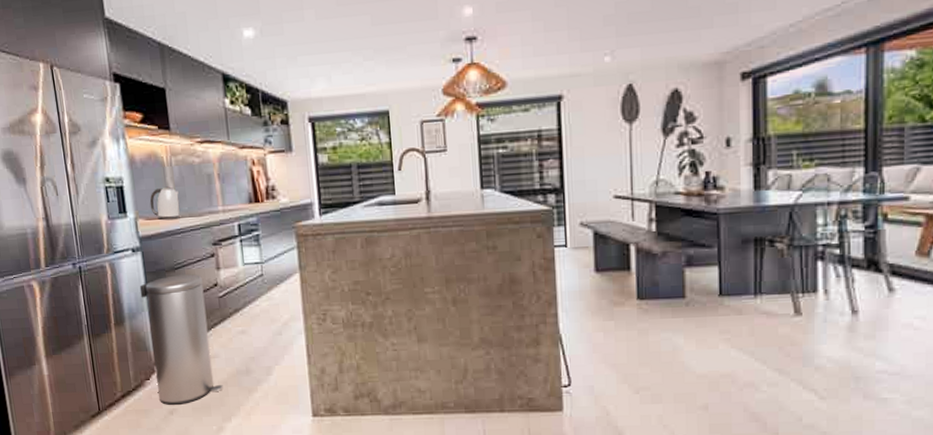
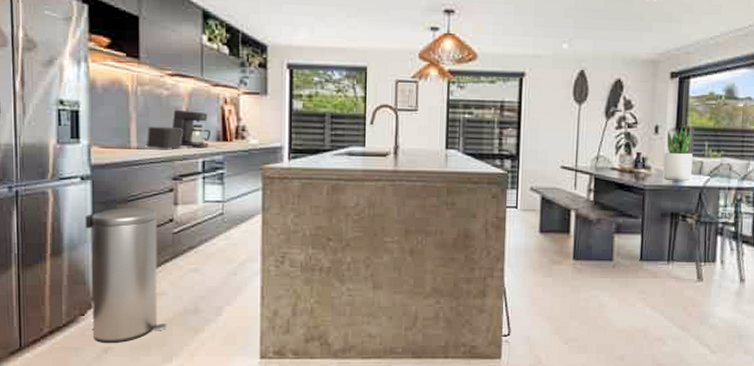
kettle: present [149,186,180,221] -> none [107,116,141,151]
toaster: none [185,193,218,217] -> present [147,126,183,150]
coffee maker: none [206,175,244,212] -> present [172,110,212,148]
planter: none [739,135,779,200] -> present [662,126,693,180]

